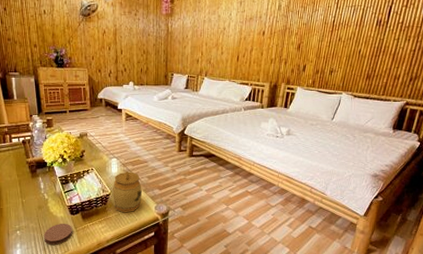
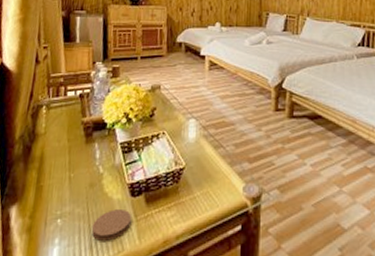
jar: present [113,170,142,213] -> none [188,135,227,196]

